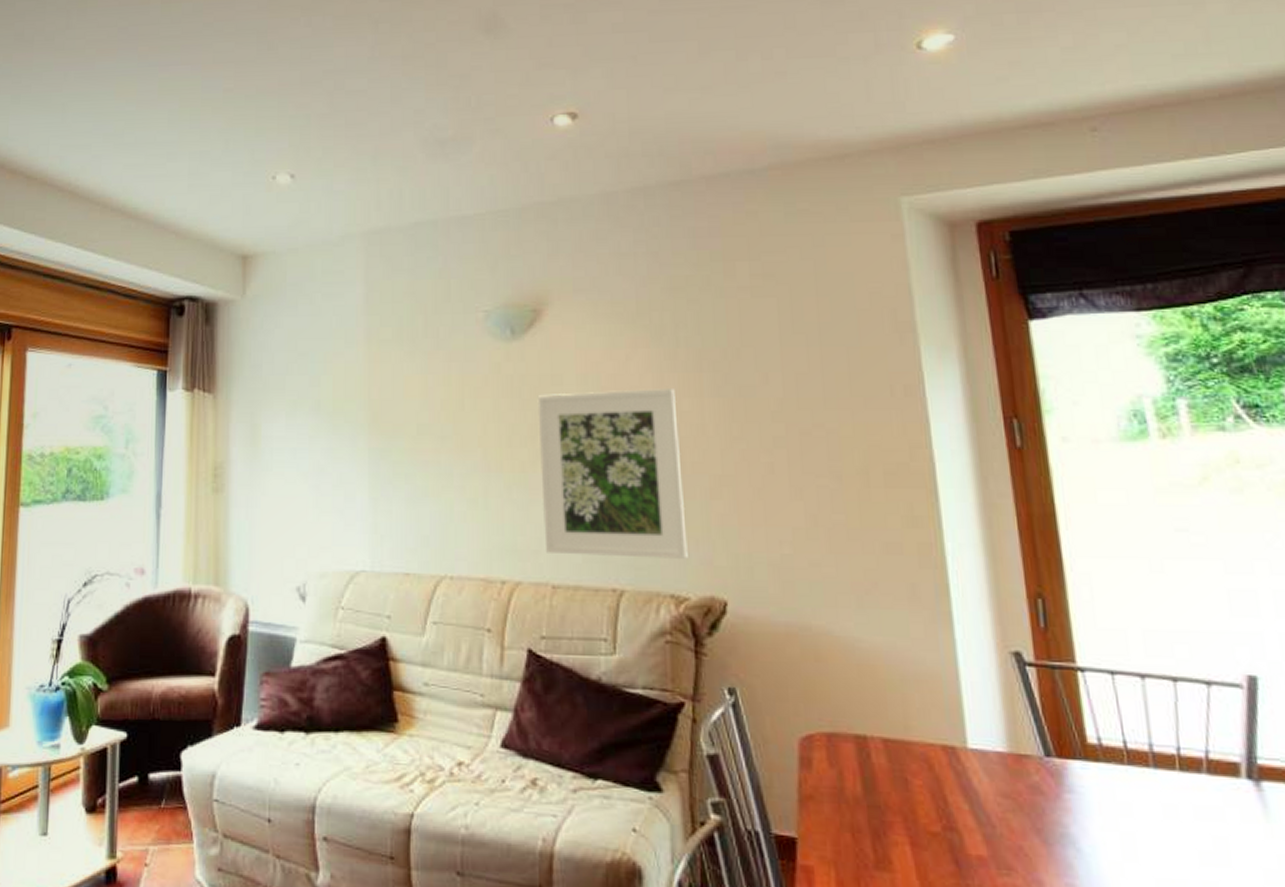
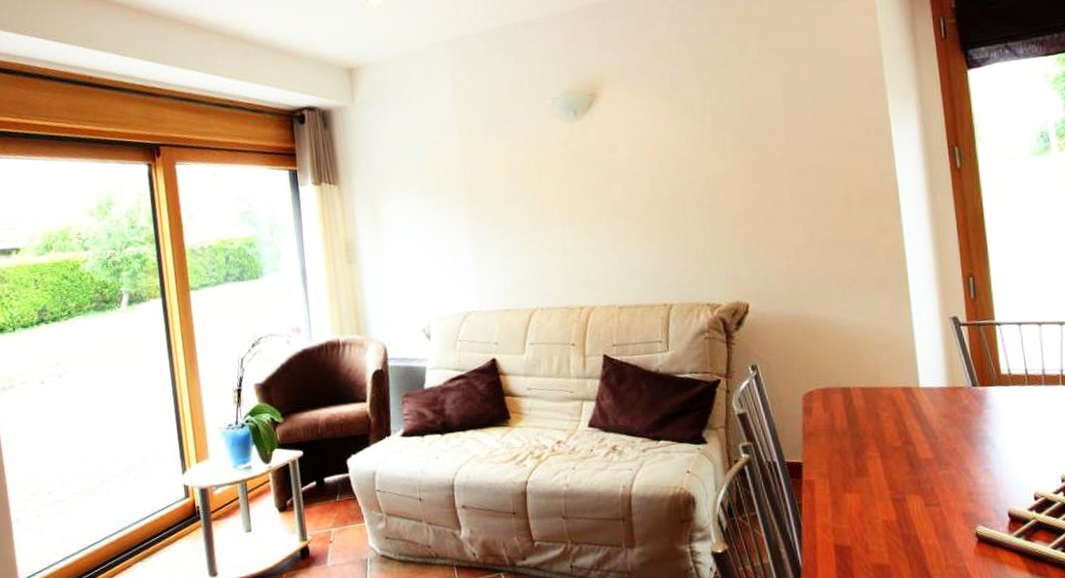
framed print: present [537,389,688,560] -> none [598,147,719,283]

